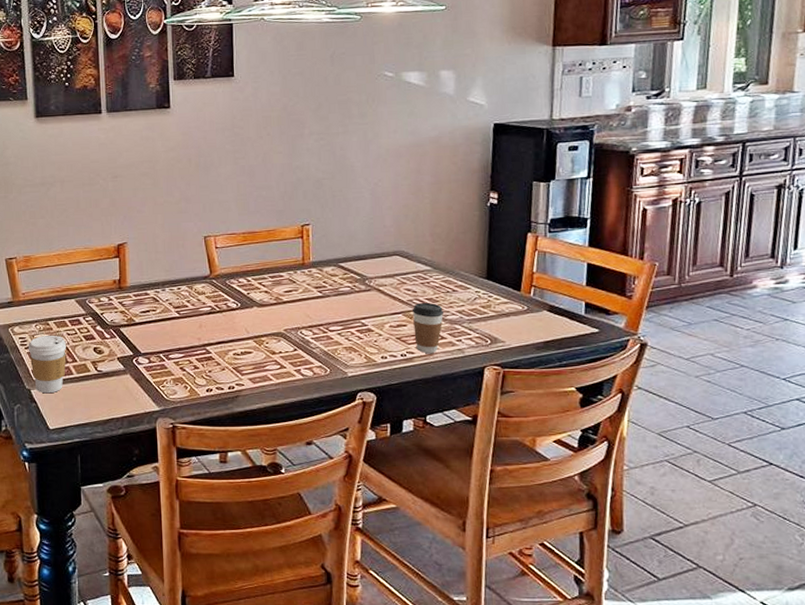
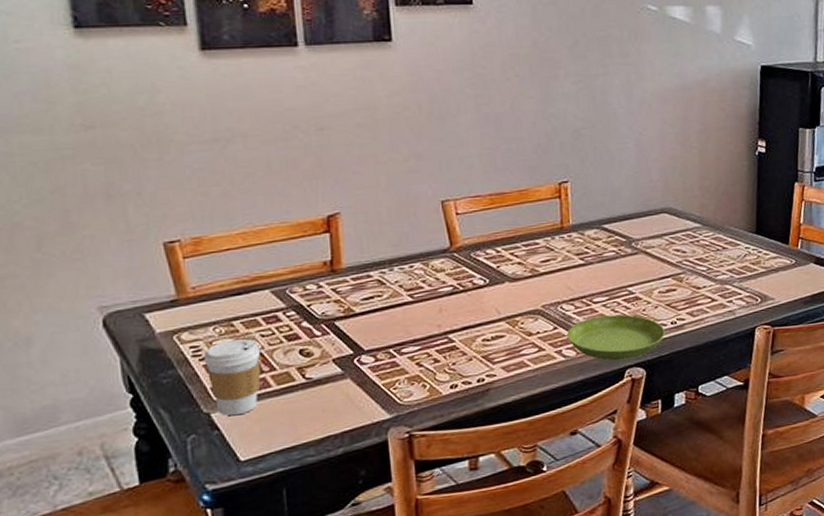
saucer: none [305,343,396,384] -> present [567,314,666,361]
coffee cup: present [413,302,443,354] -> none [682,262,714,319]

